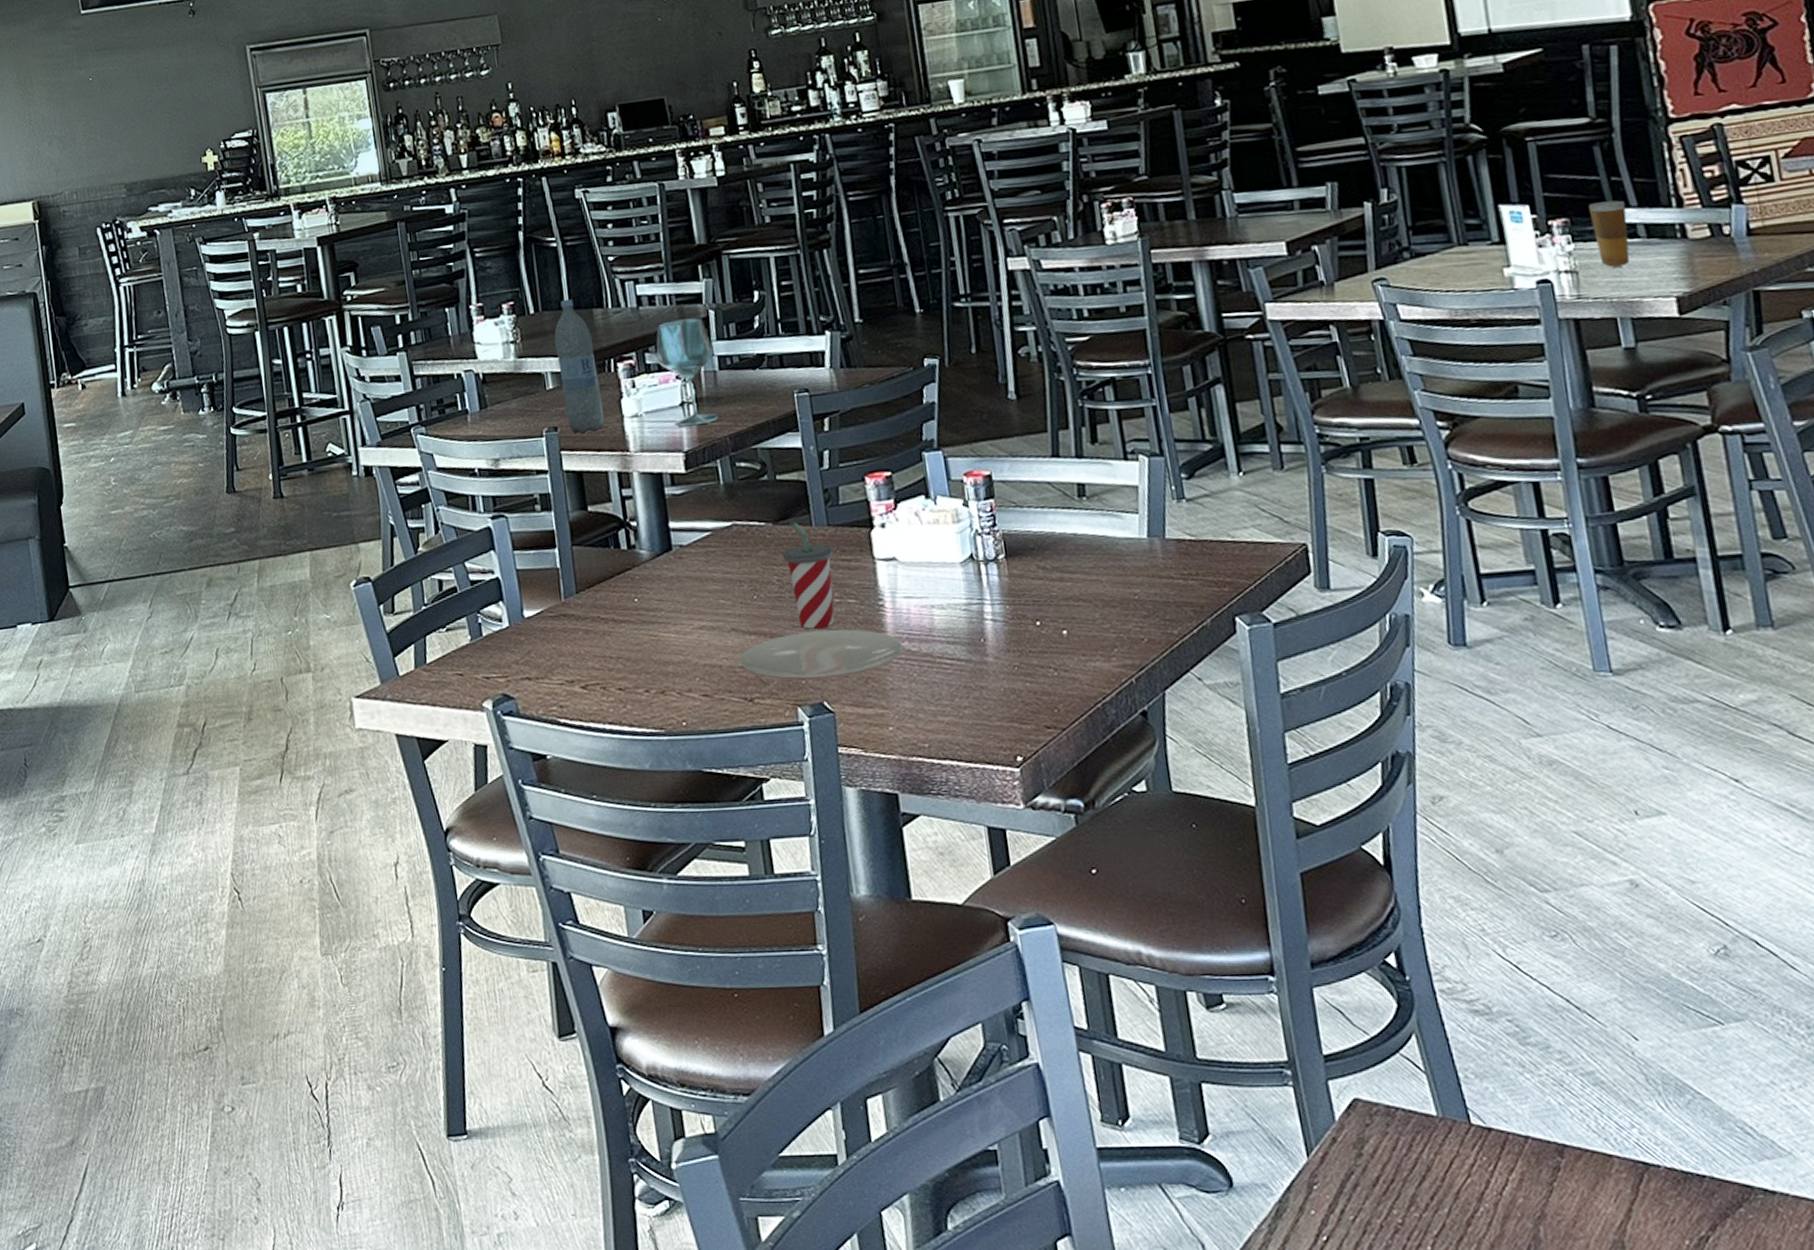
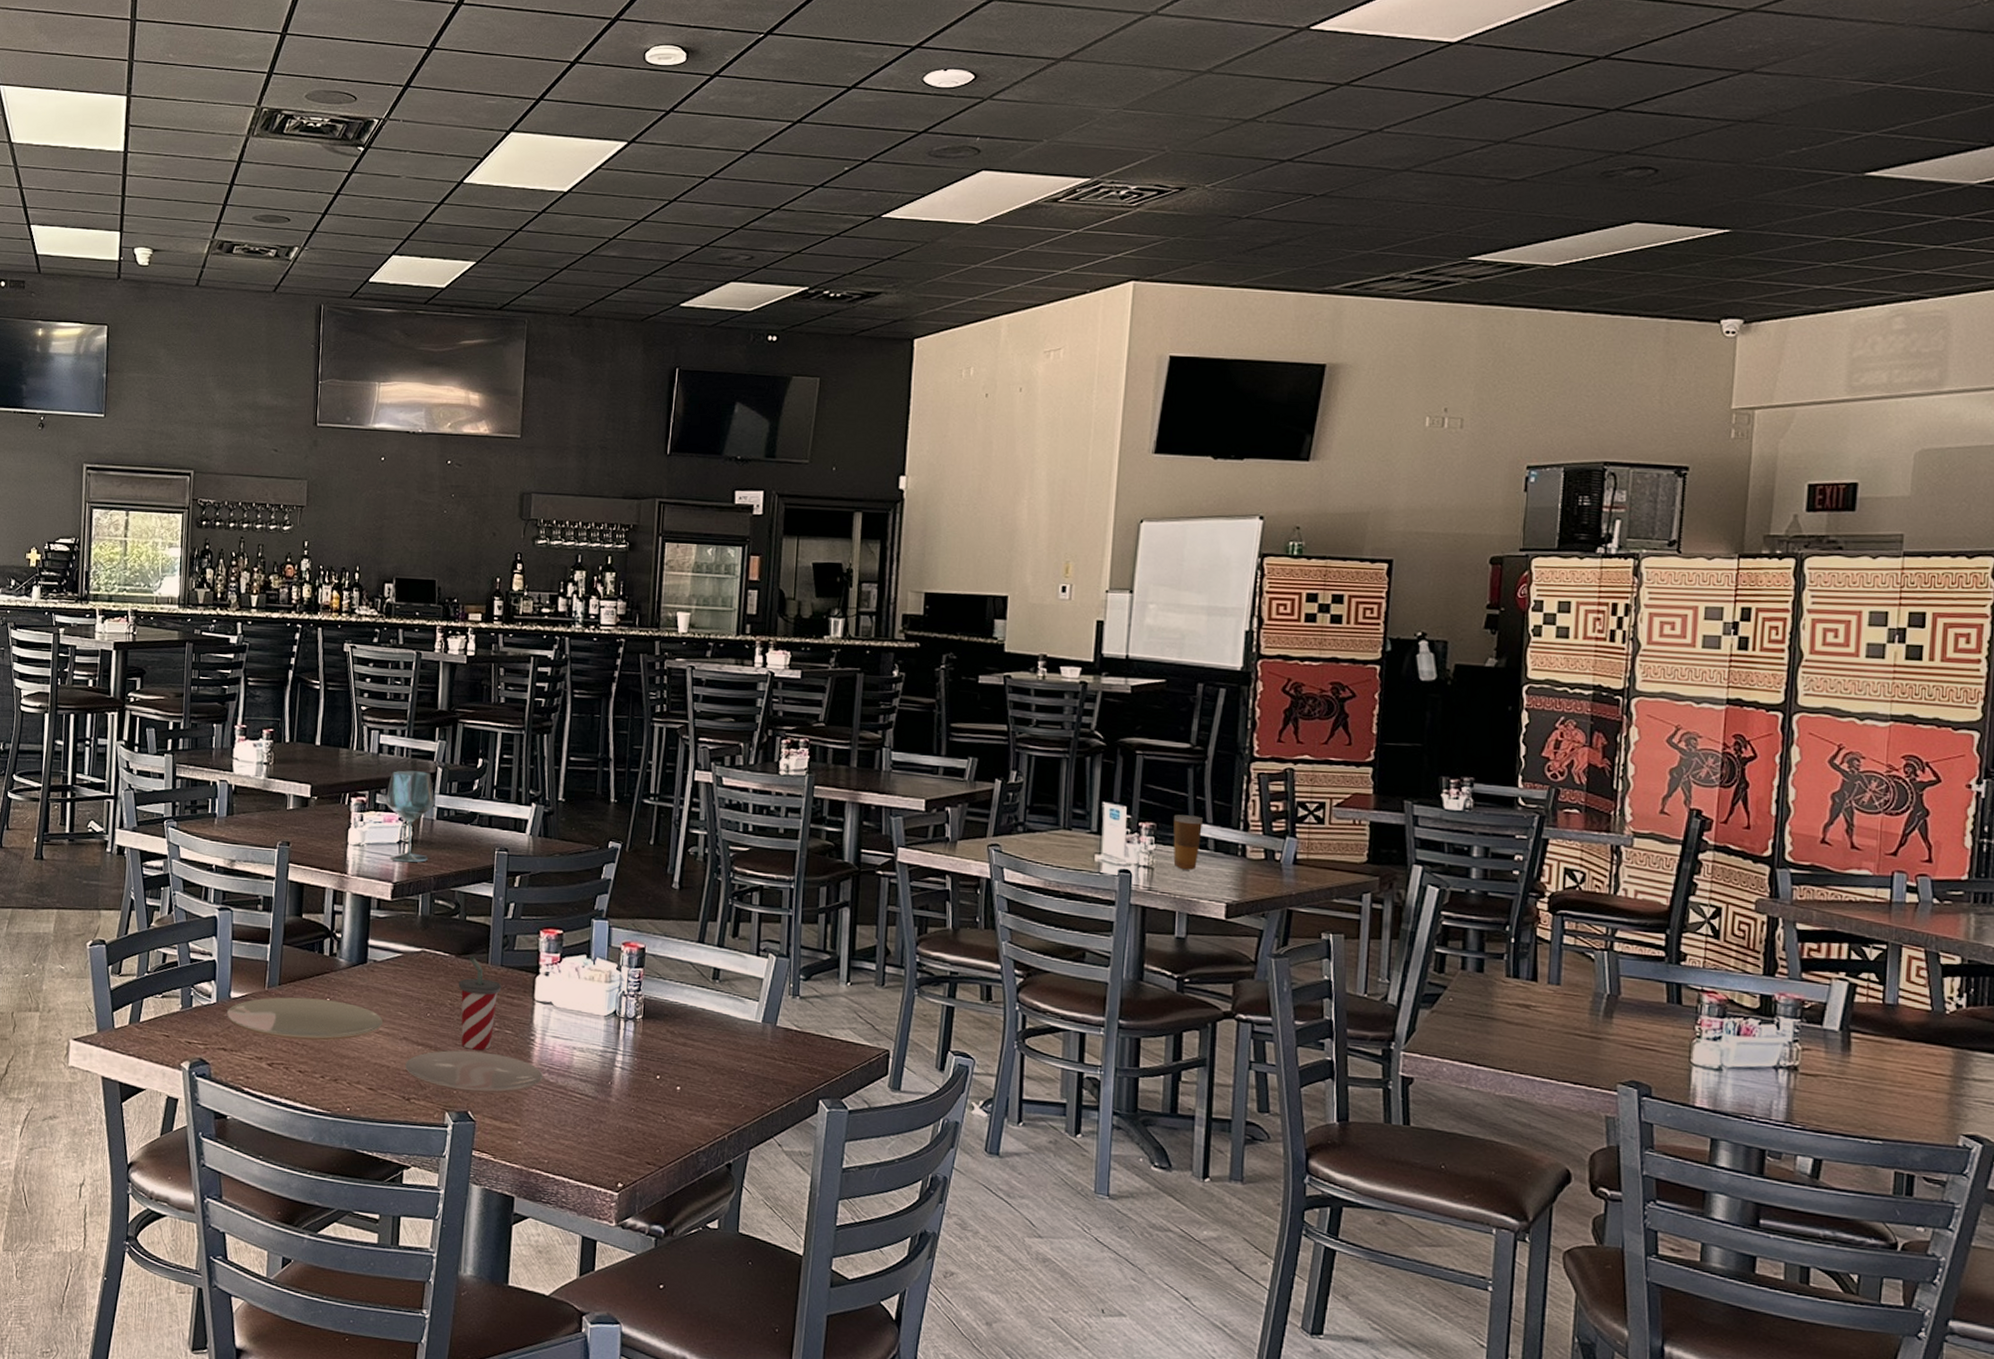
plate: none [522,599,705,655] -> present [226,997,384,1041]
water bottle: present [554,299,605,434] -> none [300,735,334,853]

